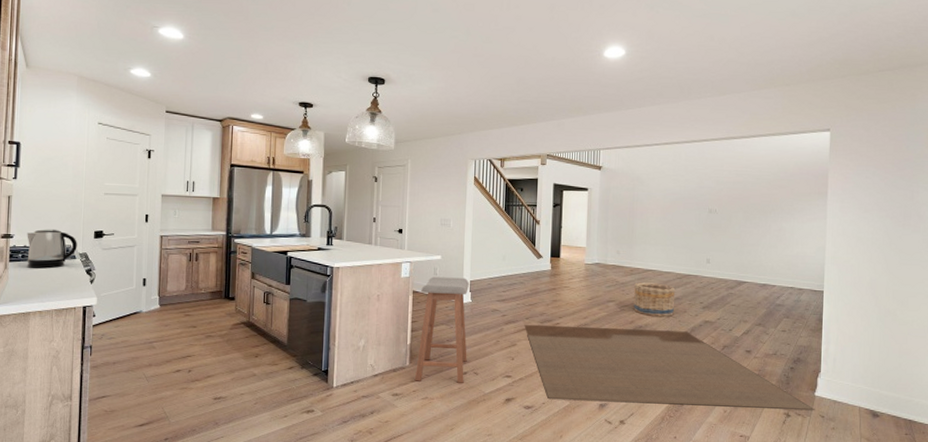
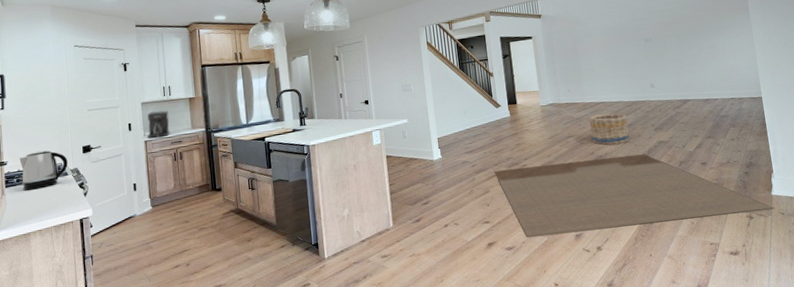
coffee maker: none [164,206,190,235] -> present [147,110,170,138]
stool: present [415,276,469,383] -> none [394,136,446,241]

